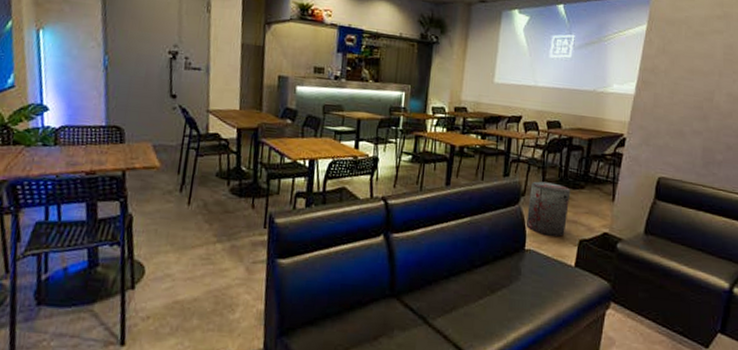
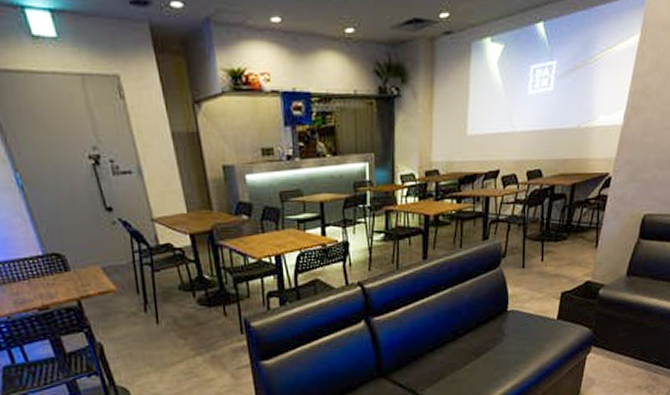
trash can: present [527,181,571,237] -> none [508,238,553,294]

